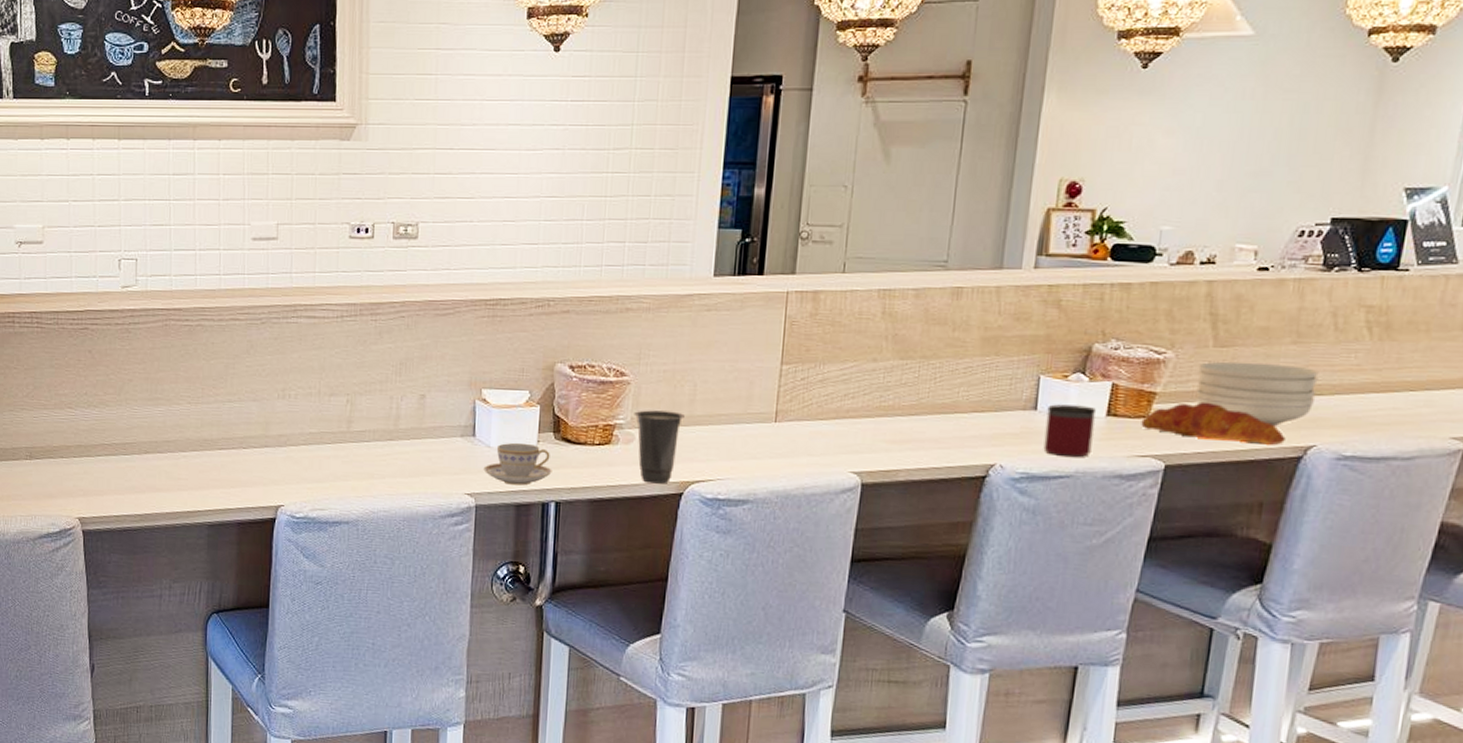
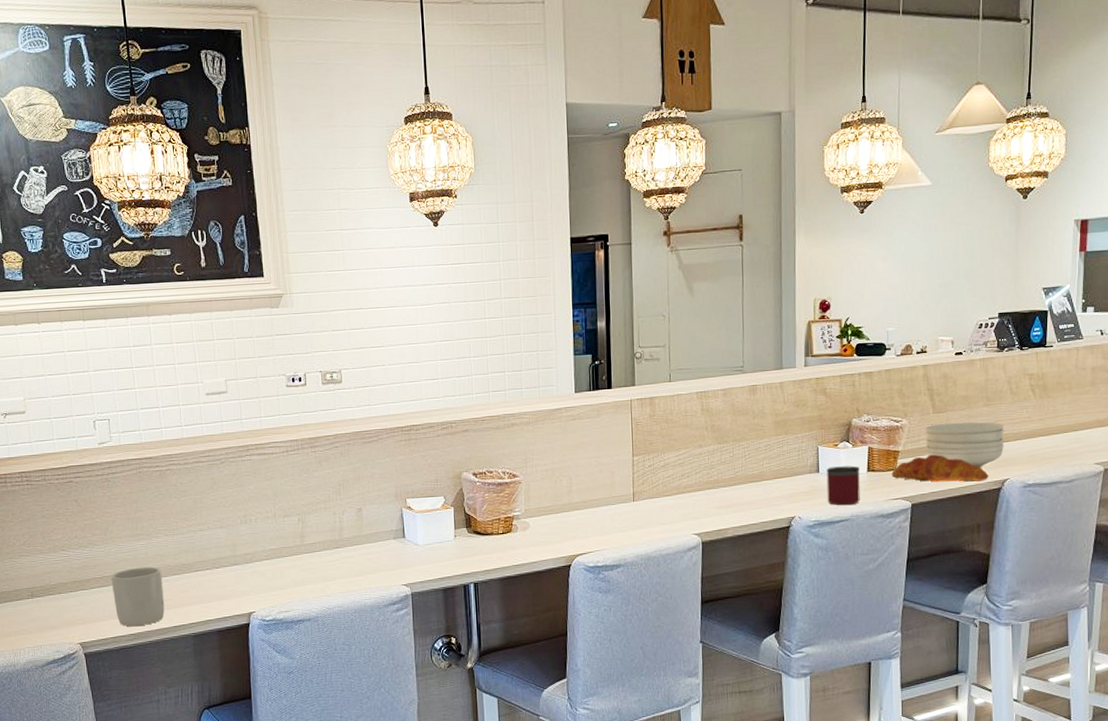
mug: none [120,437,180,507] -> present [110,566,165,627]
teacup: present [483,442,552,486] -> none [414,538,469,574]
cup: present [634,410,685,484] -> none [527,501,565,560]

